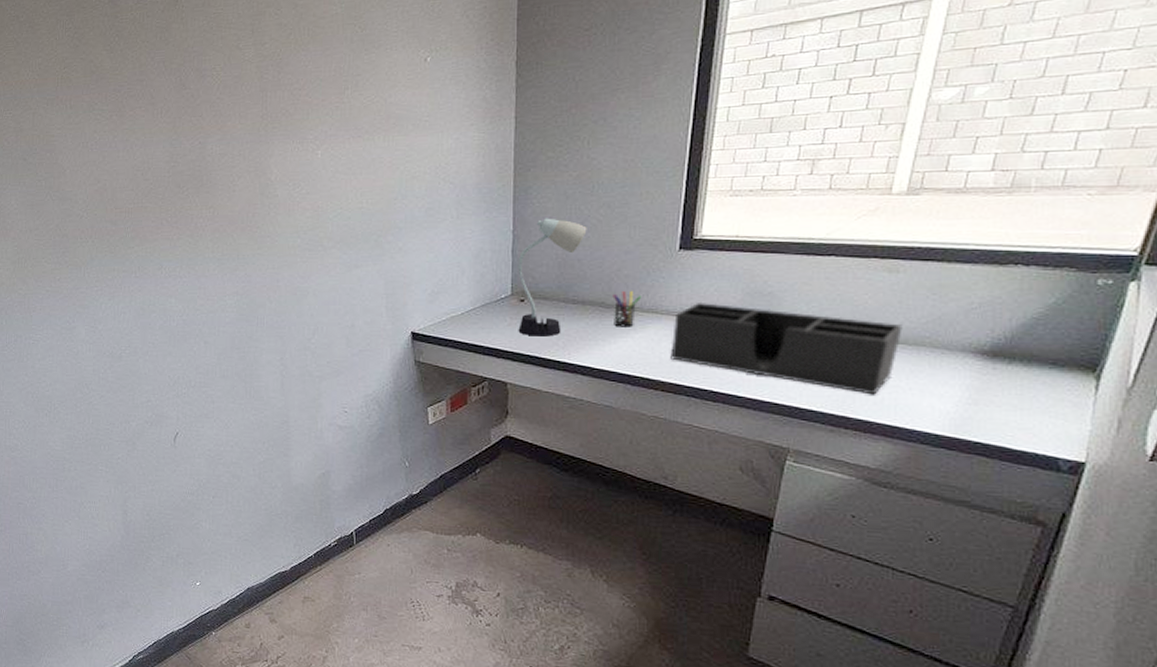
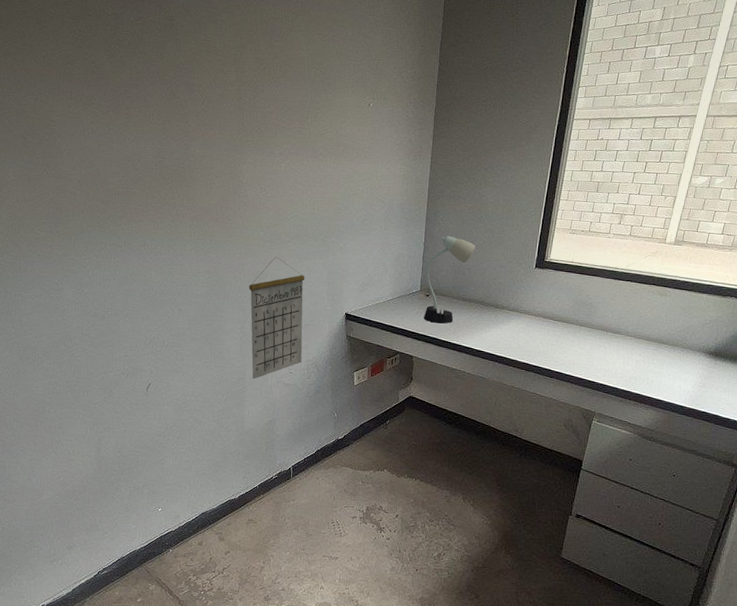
calendar: none [286,268,358,423] -> present [249,257,305,380]
pen holder: present [612,290,641,327] -> none [489,294,508,321]
desk organizer: present [670,301,903,395] -> none [525,306,667,378]

